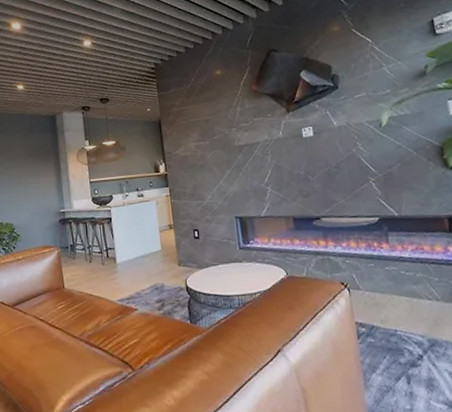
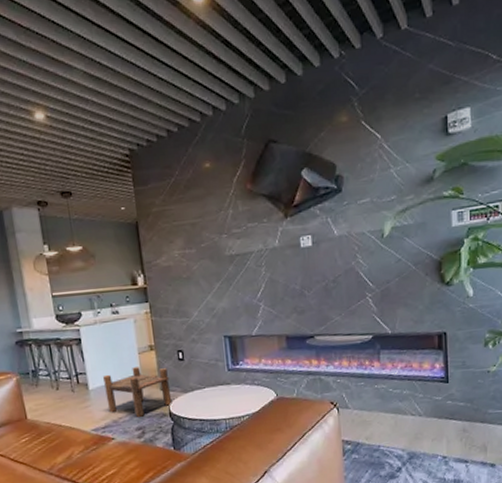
stool: none [129,244,189,290] -> present [103,367,172,417]

